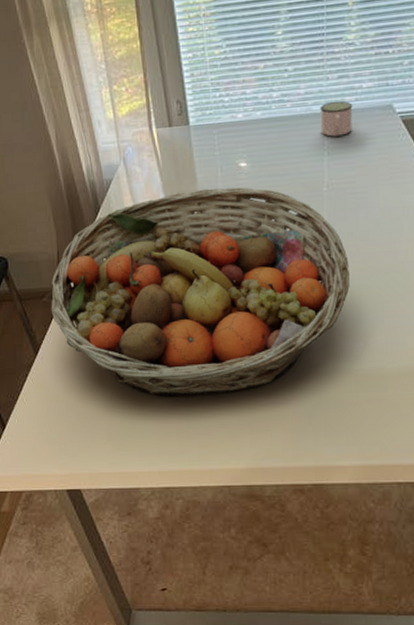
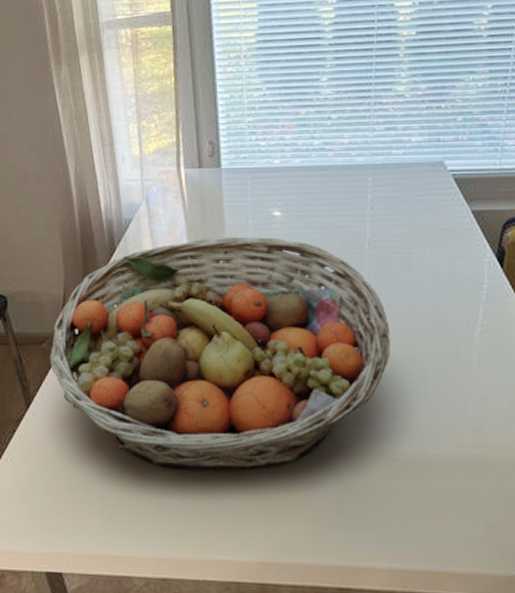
mug: present [320,101,353,137] -> none [364,153,400,191]

